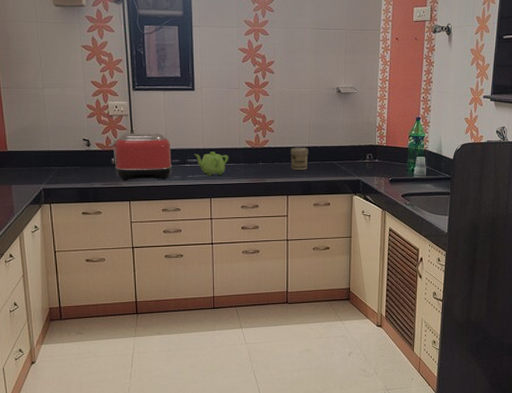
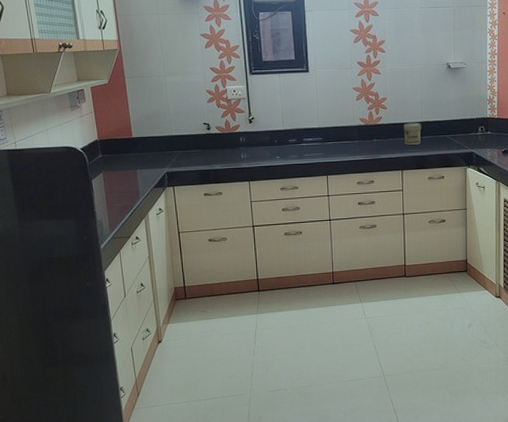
toaster: present [108,133,172,181] -> none [227,114,289,162]
teapot: present [194,151,229,176] -> none [310,130,344,154]

